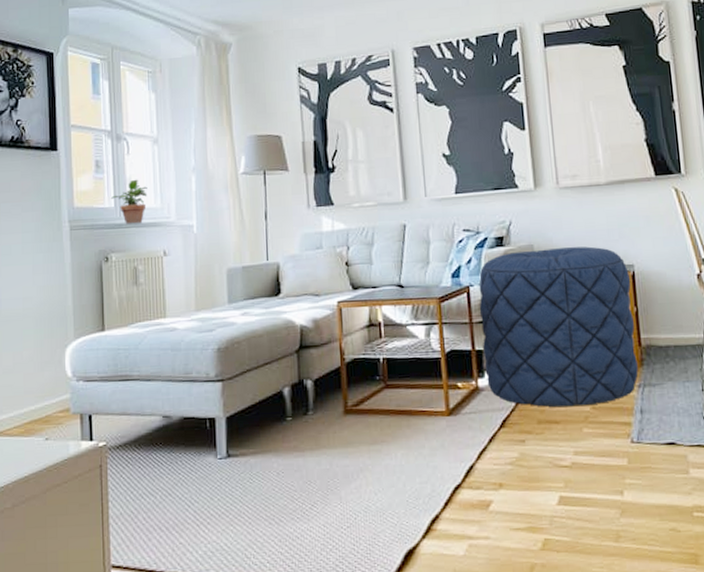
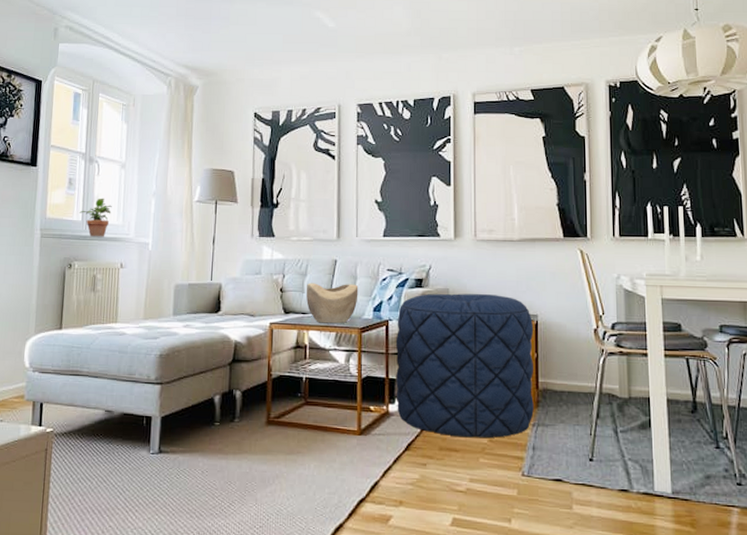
decorative bowl: none [375,249,434,297] -> present [306,283,359,324]

